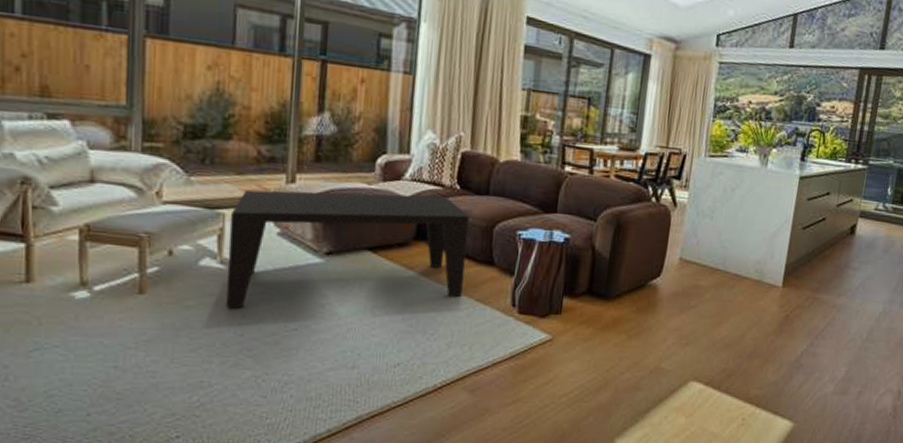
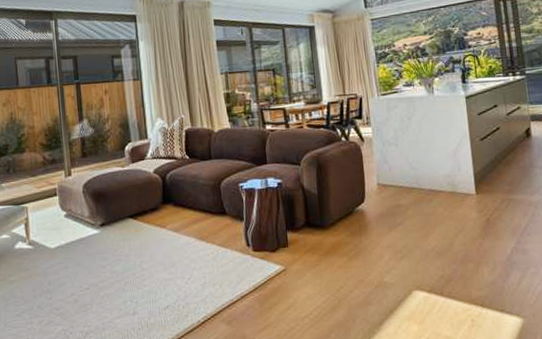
coffee table: present [225,189,469,309] -> none [31,166,206,278]

